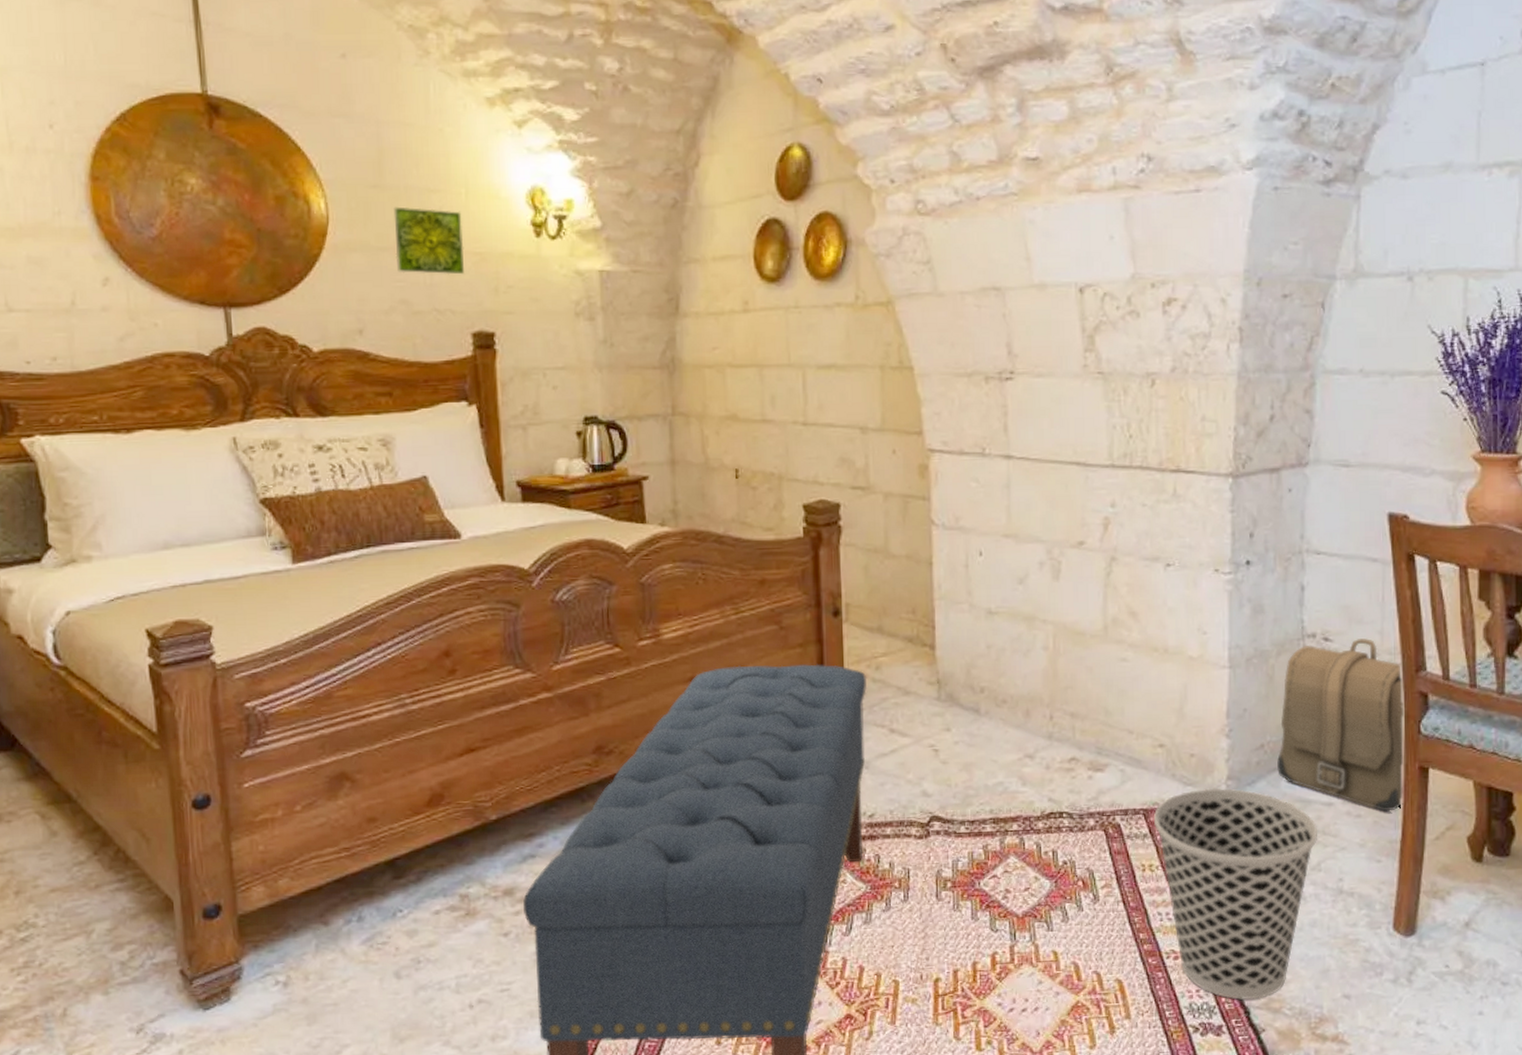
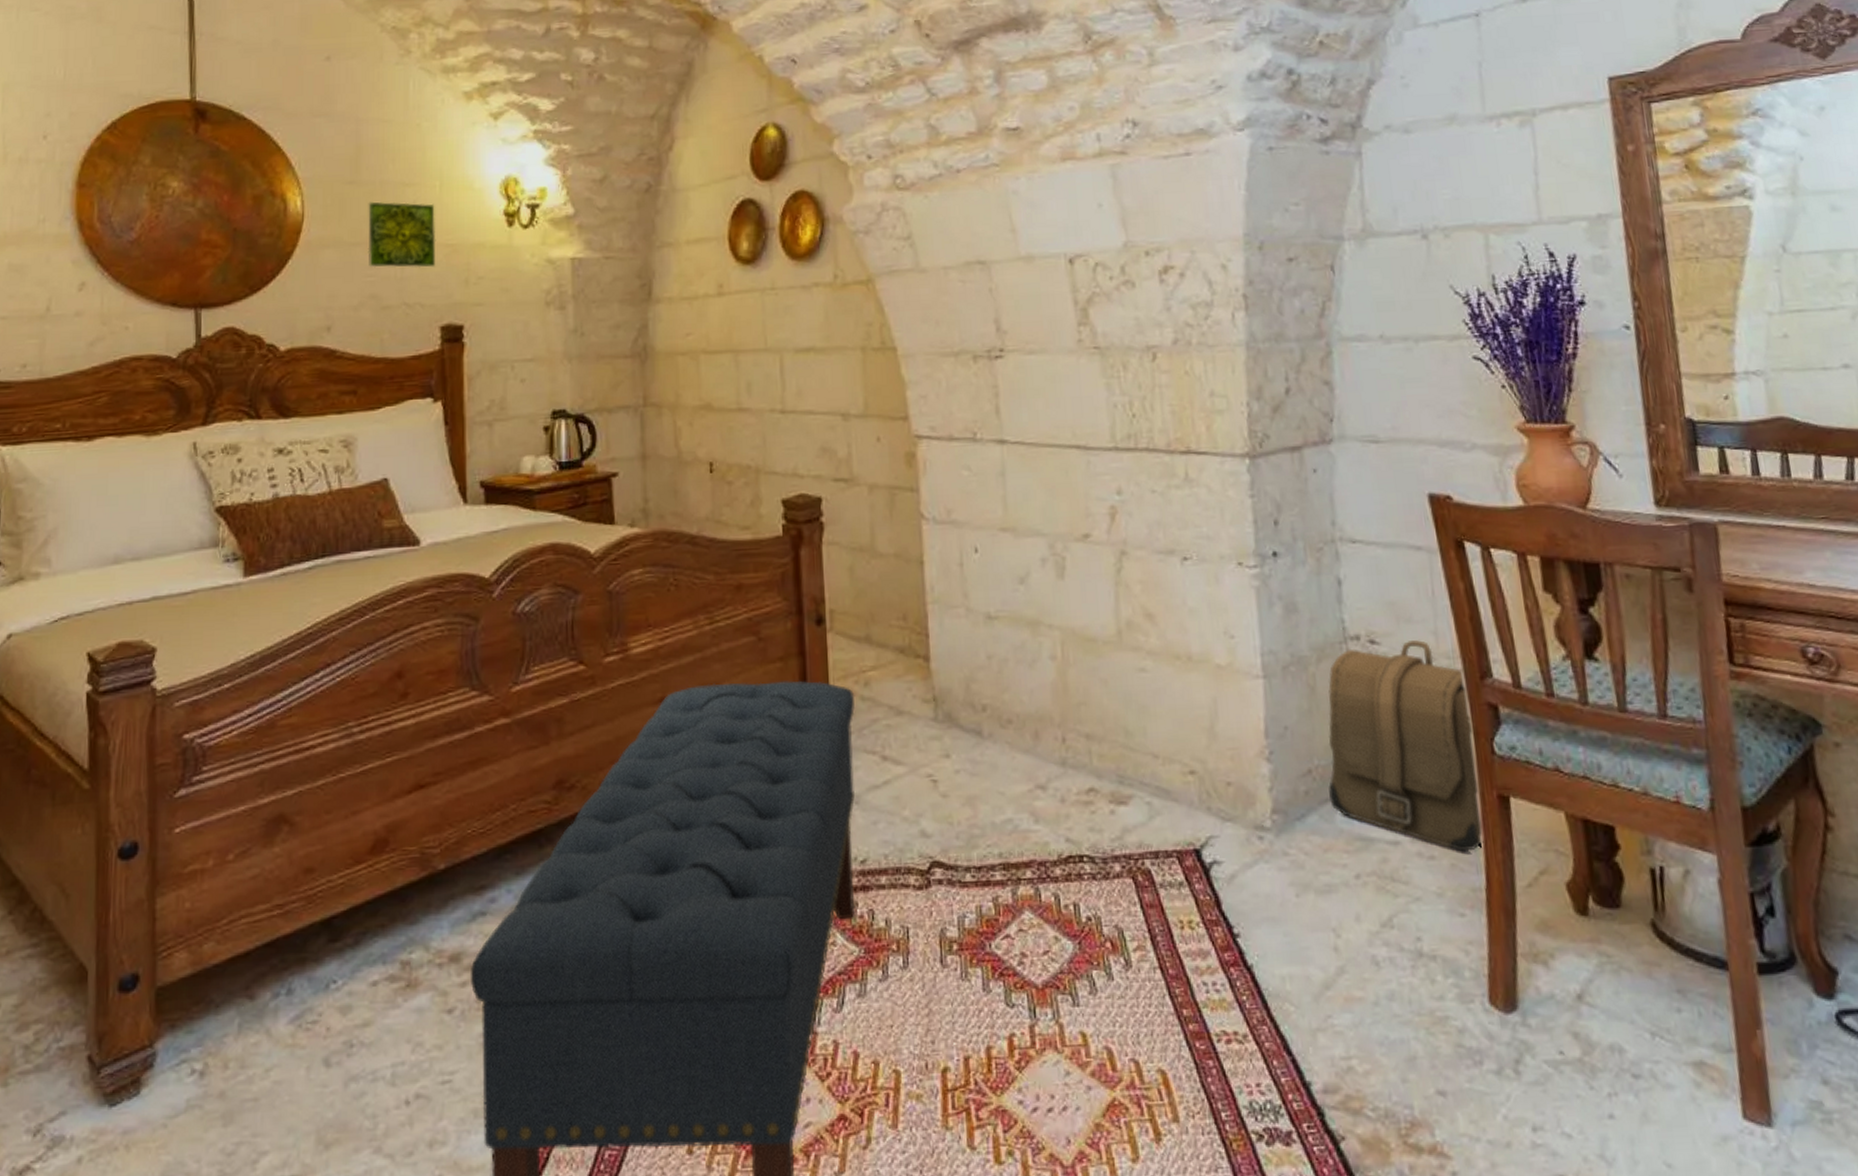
wastebasket: present [1154,788,1317,1000] -> none [1189,823,1386,1098]

